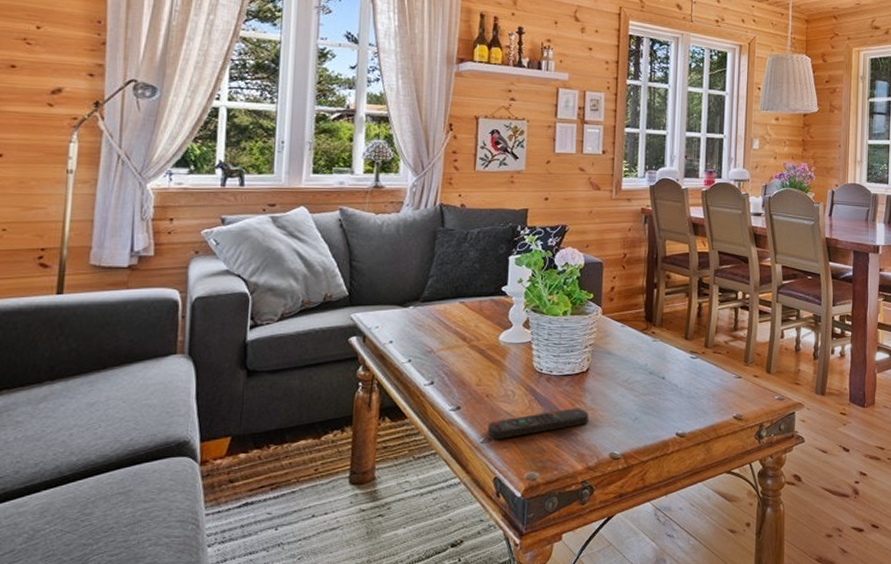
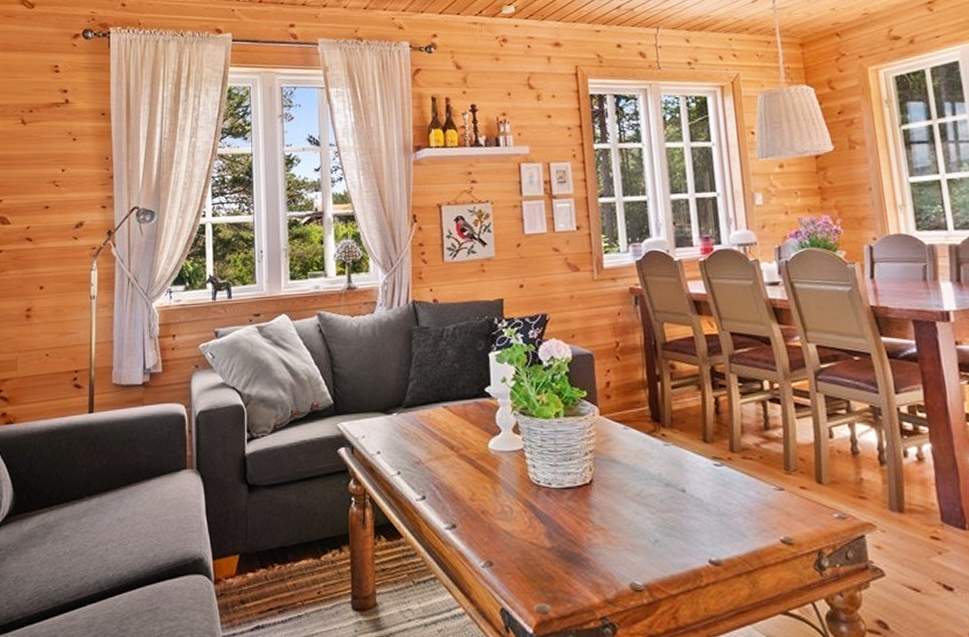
remote control: present [487,408,589,439] -> none [487,527,601,563]

